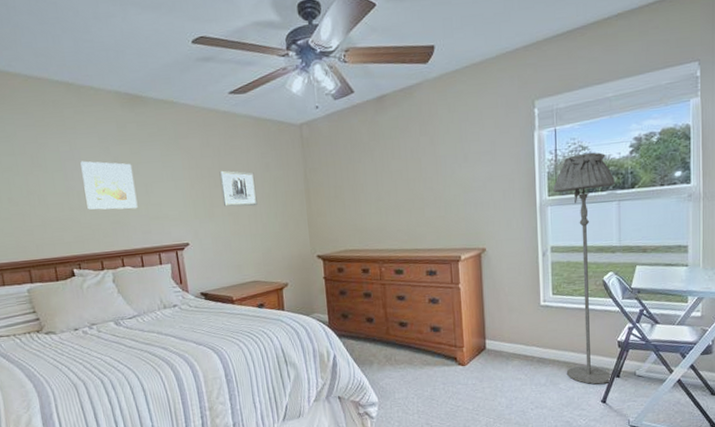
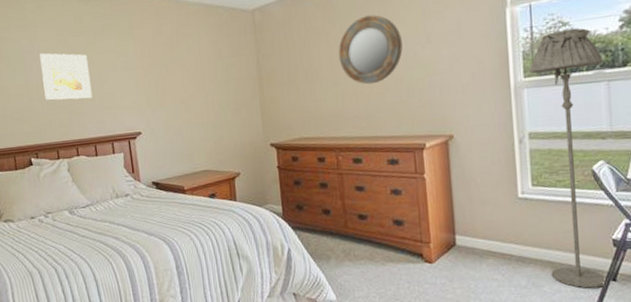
wall art: present [219,170,258,207] -> none [171,58,209,95]
home mirror: none [382,133,442,200] -> present [338,15,403,85]

